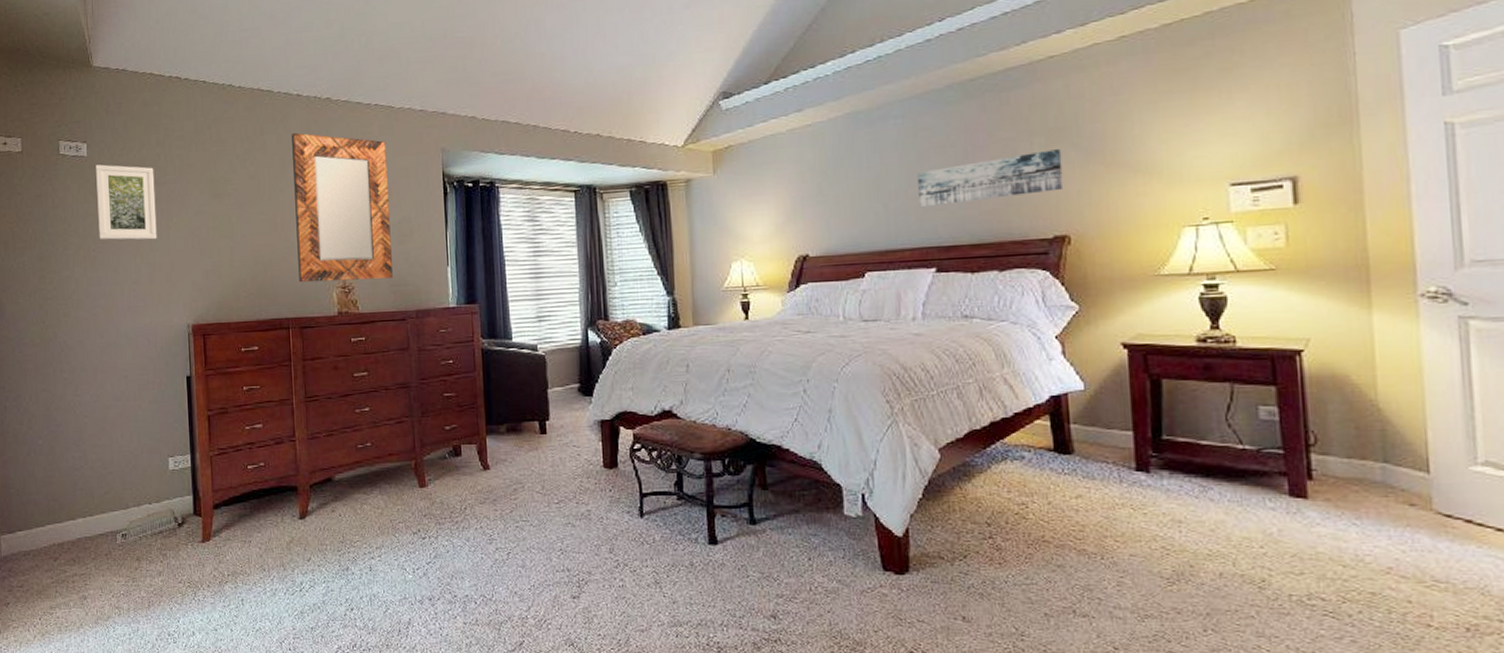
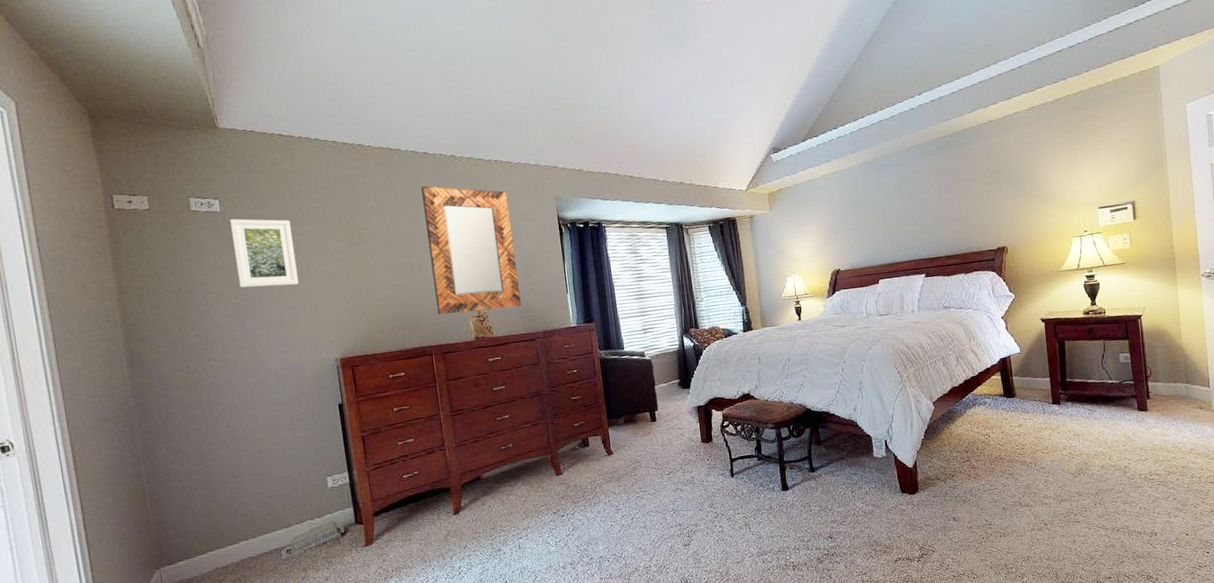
wall art: present [917,149,1064,208] -> none [910,186,1002,231]

